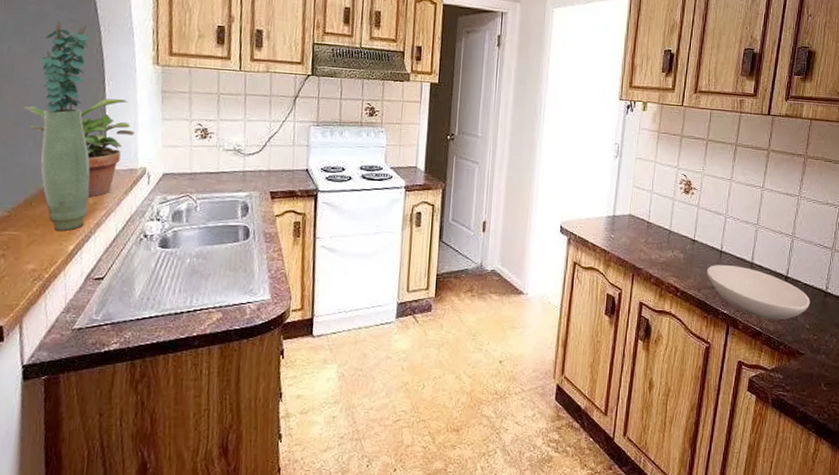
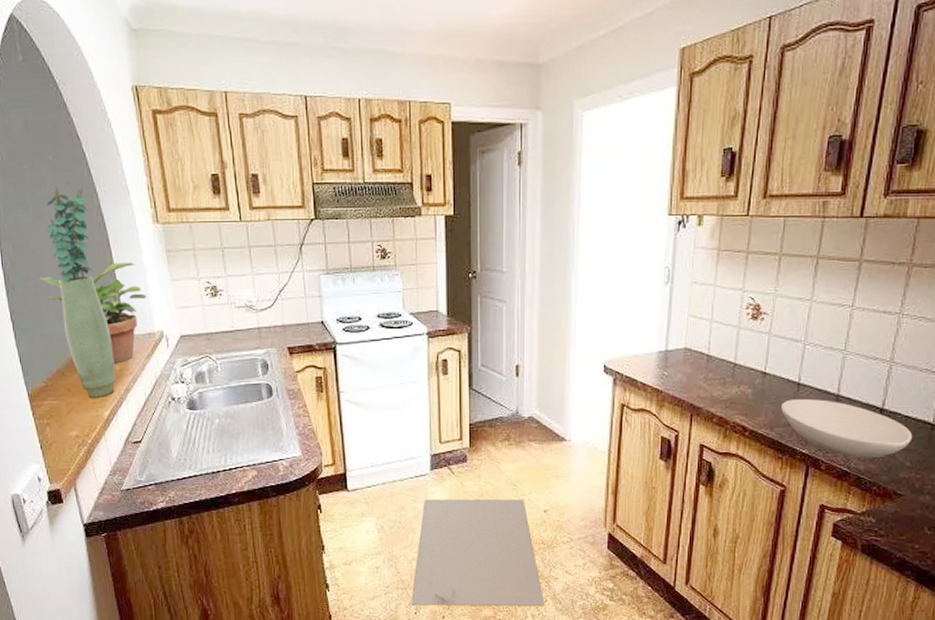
door mat: none [364,347,494,458] -> present [411,499,545,606]

